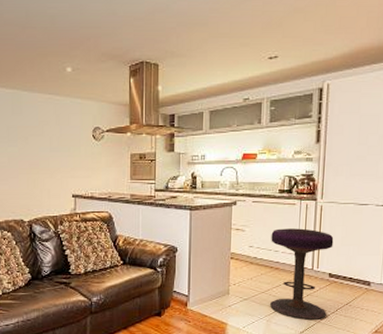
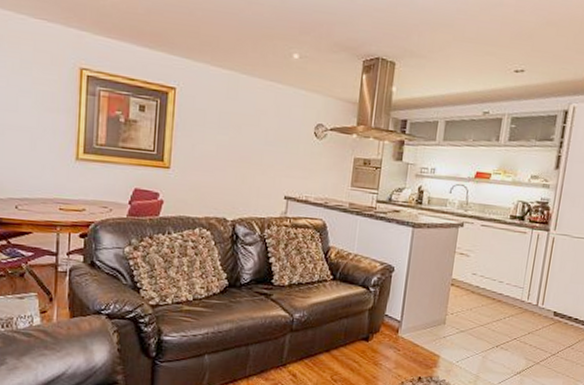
stool: present [270,228,334,321] -> none [488,257,563,361]

